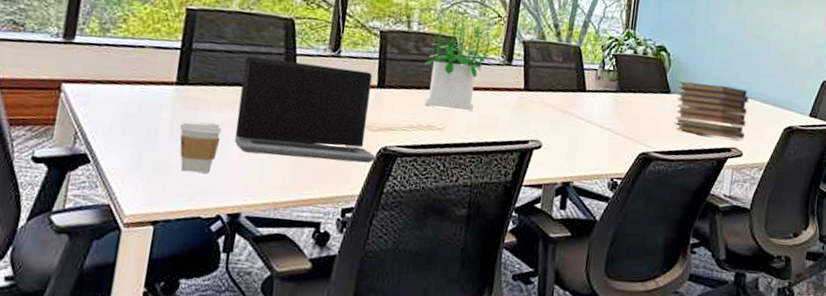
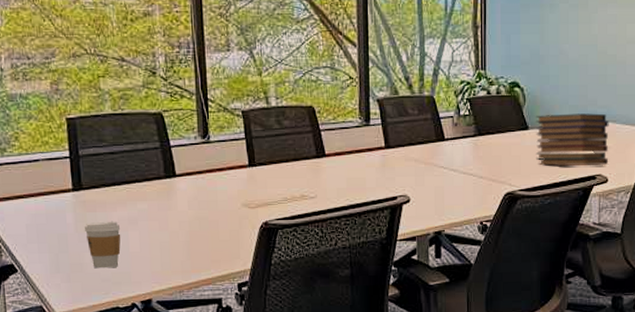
laptop computer: present [235,56,377,164] -> none [127,153,260,244]
potted plant: present [424,21,500,112] -> none [287,90,354,177]

